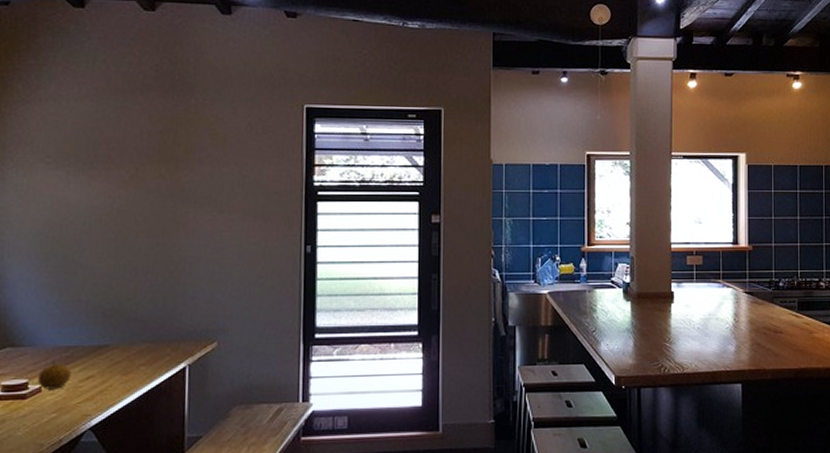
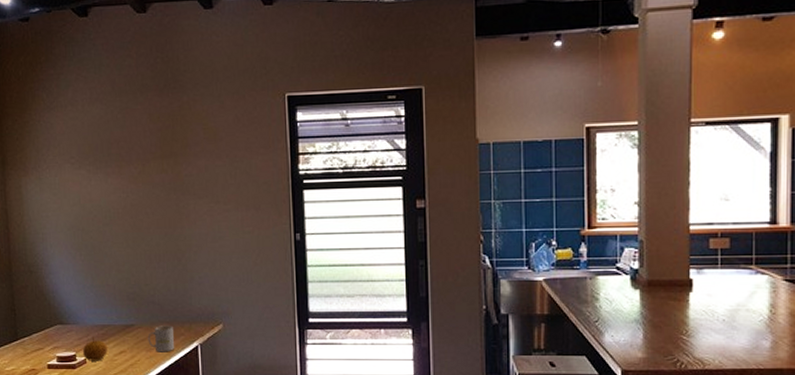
mug: none [124,345,158,376] -> present [147,326,175,352]

